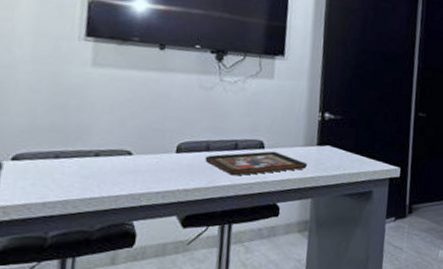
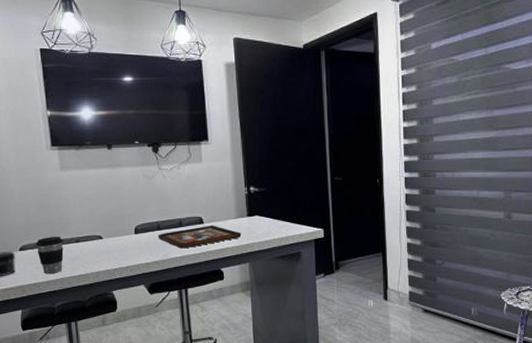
coffee cup: none [36,145,78,194] -> present [35,236,64,275]

